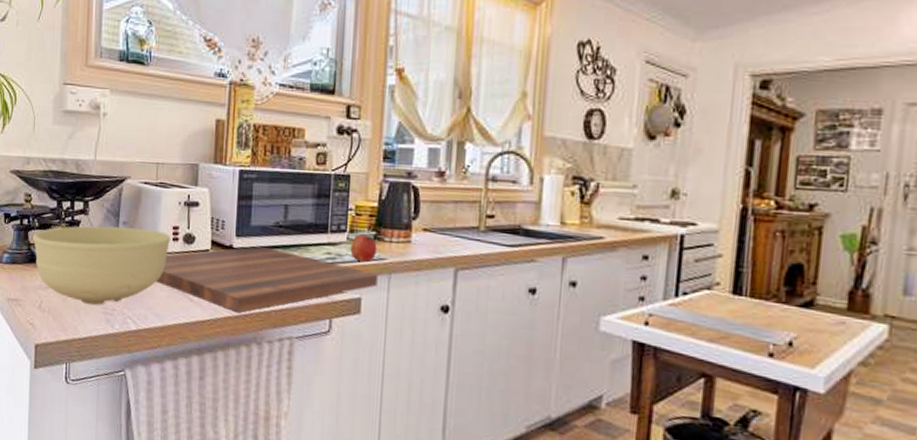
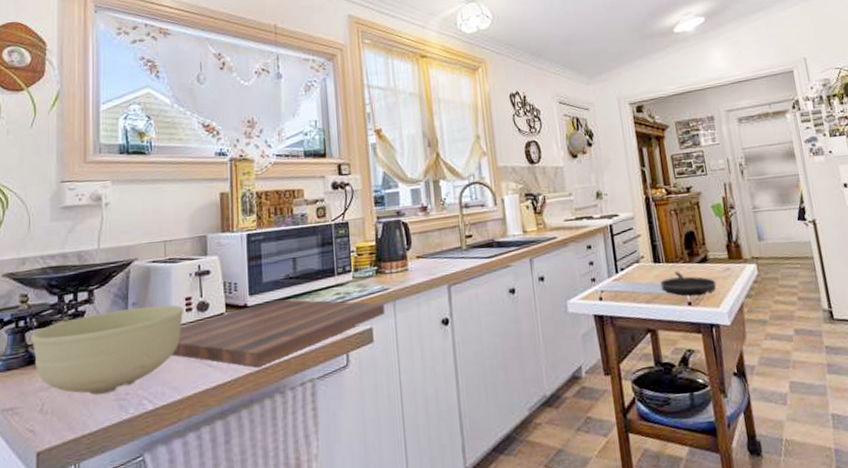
fruit: present [350,234,377,263] -> none [356,270,380,296]
frying pan: none [734,310,819,347] -> present [660,271,717,295]

